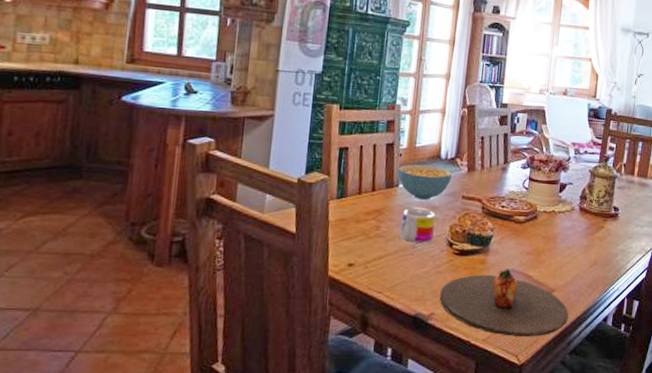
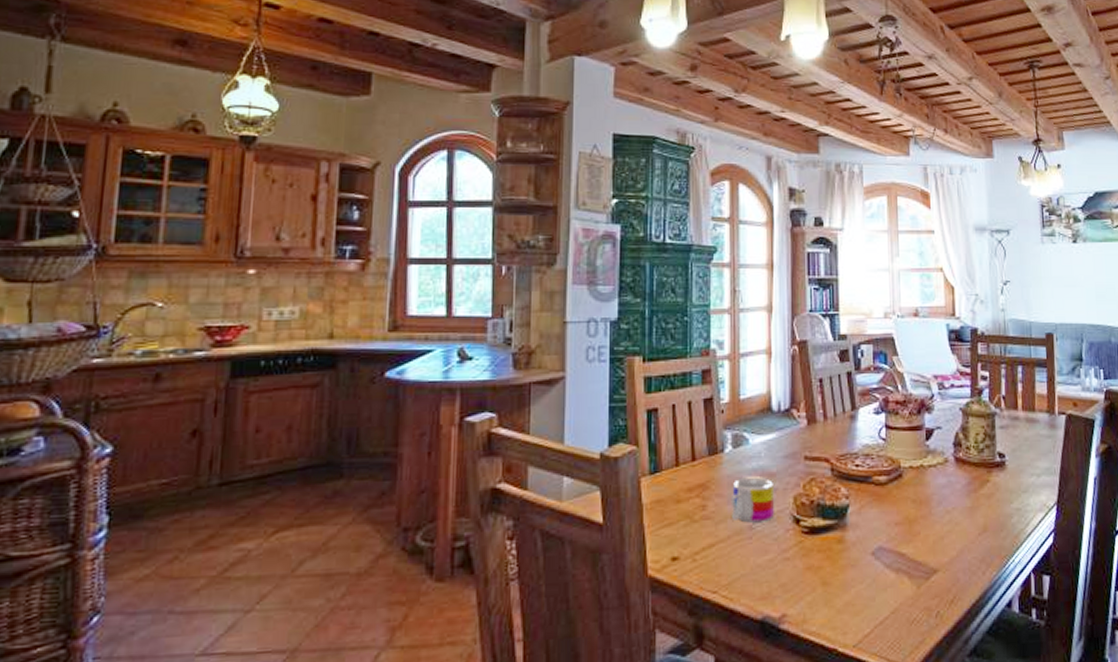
cereal bowl: present [397,164,453,200] -> none [721,421,789,466]
plate: present [439,269,568,336] -> none [790,547,960,638]

